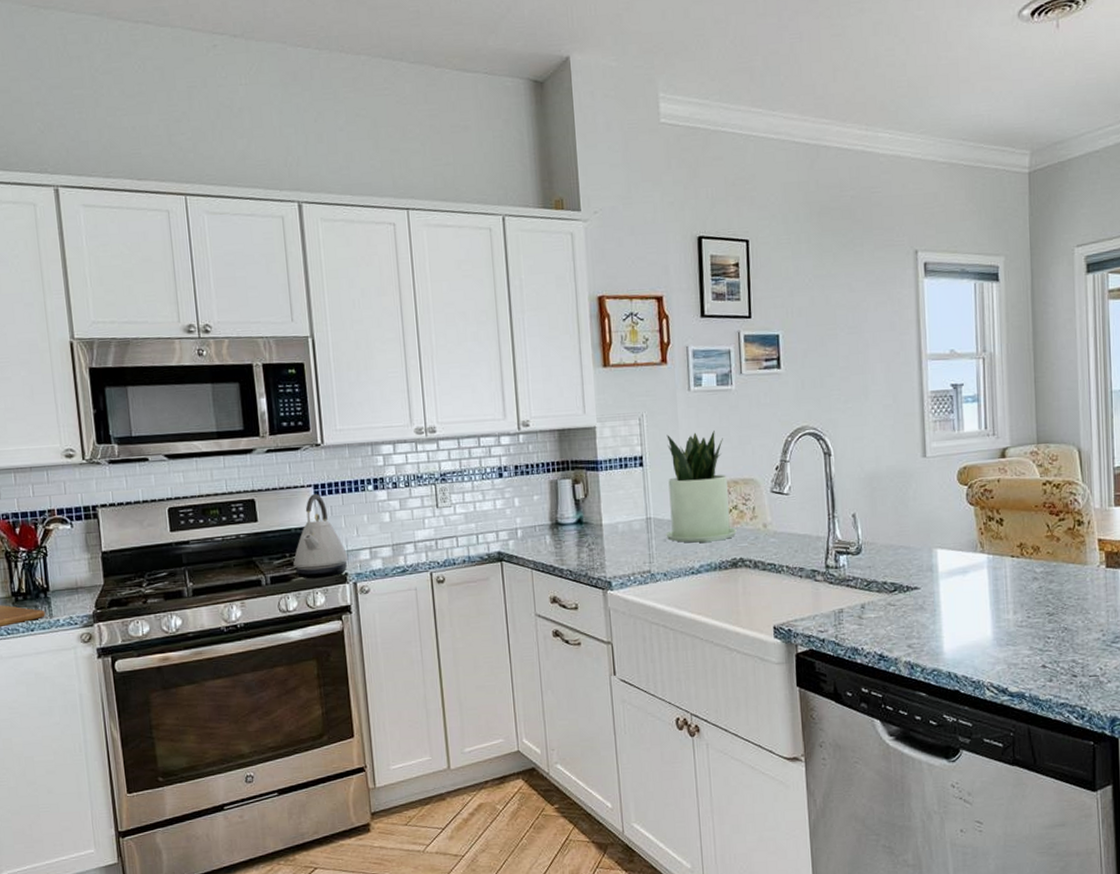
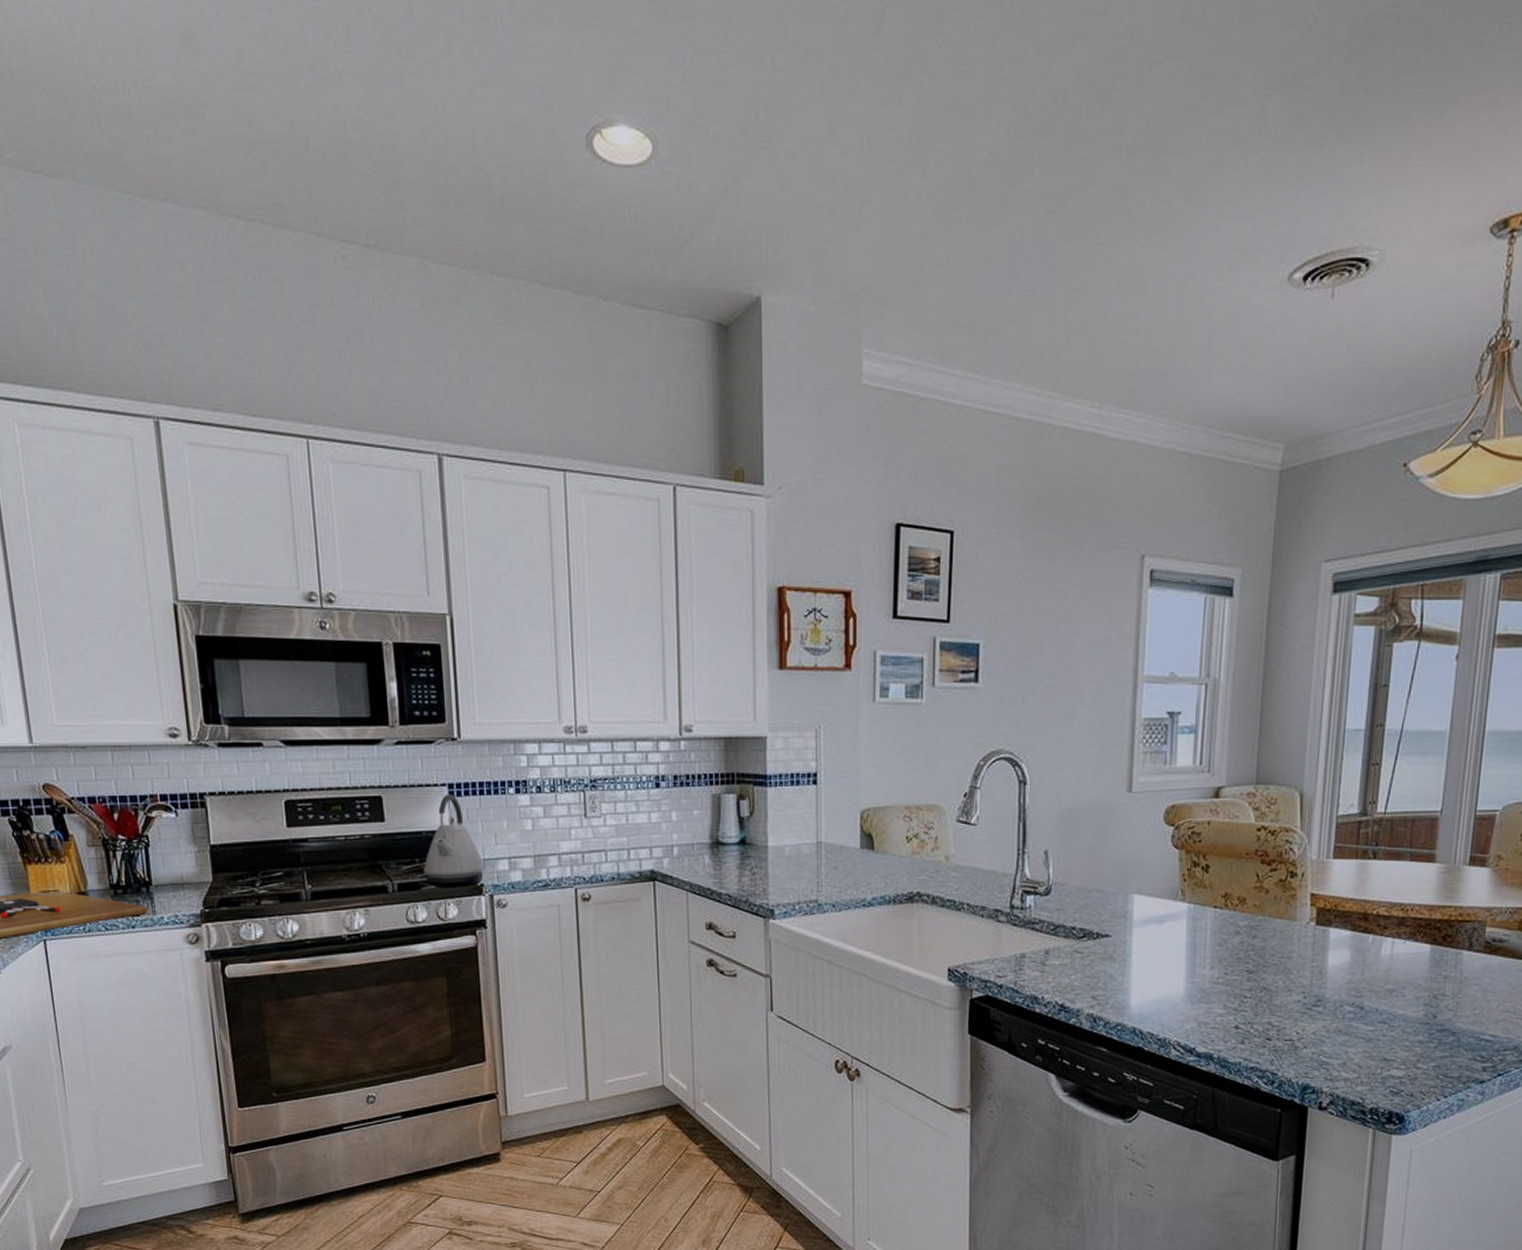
planter: present [665,431,738,543] -> none [837,749,917,872]

